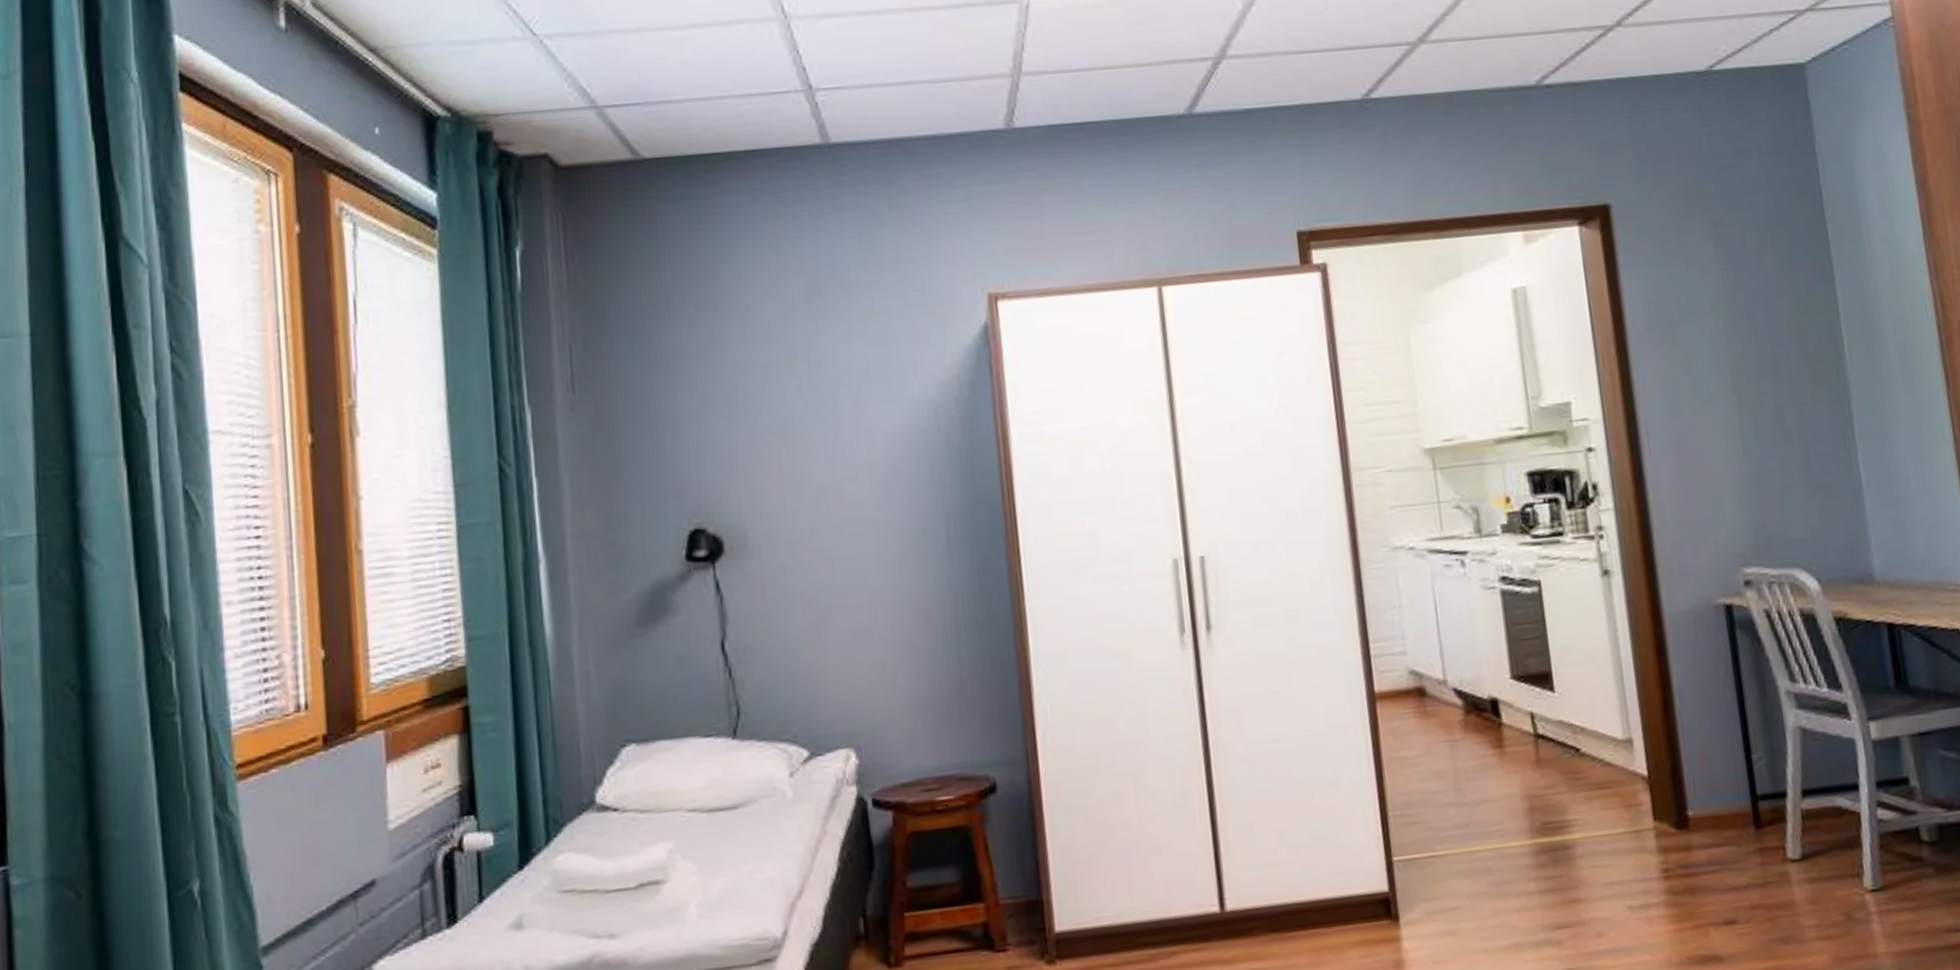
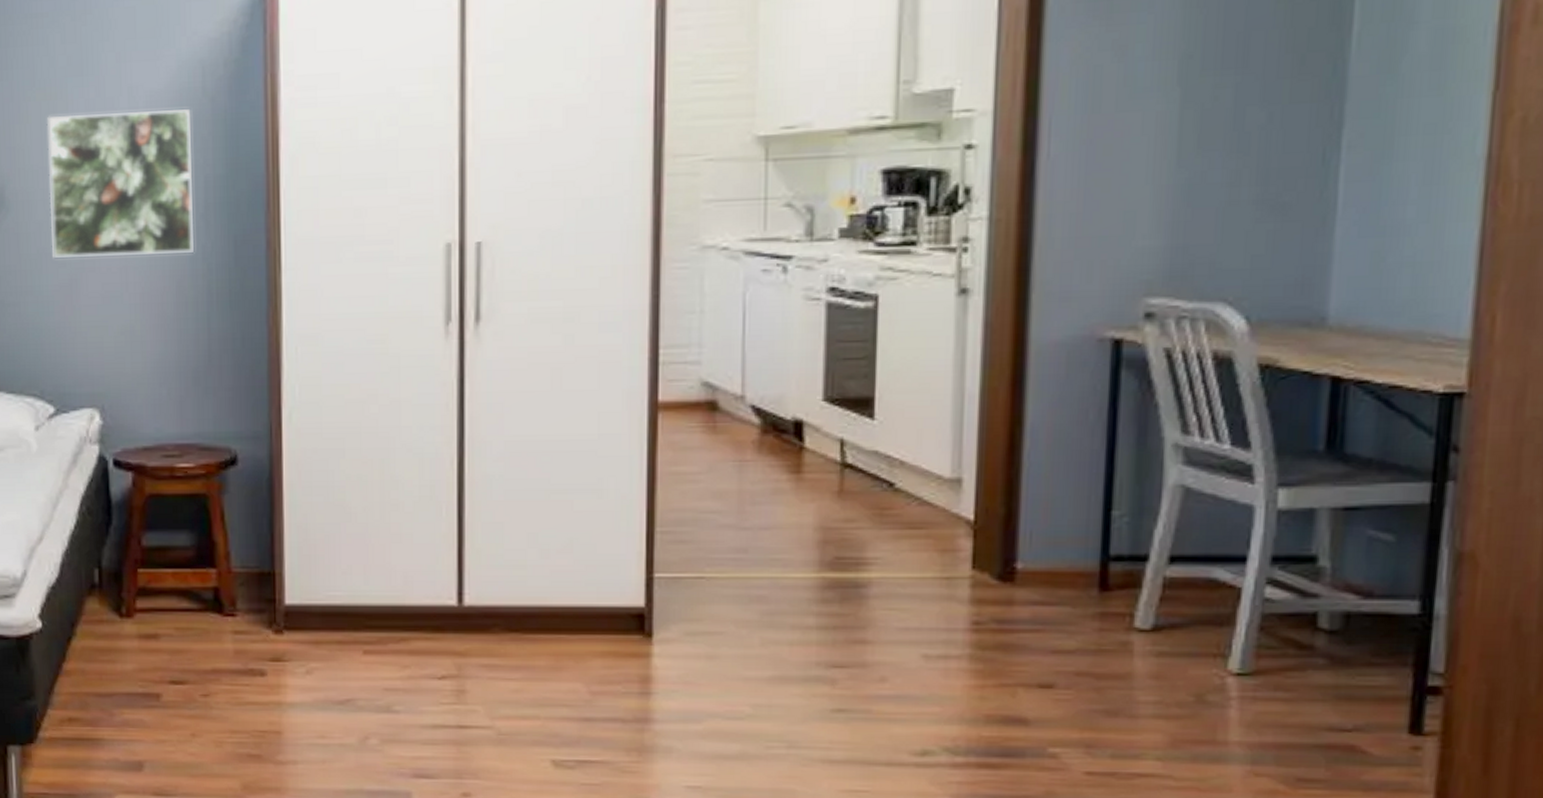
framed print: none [787,447,939,598] -> present [47,109,194,258]

